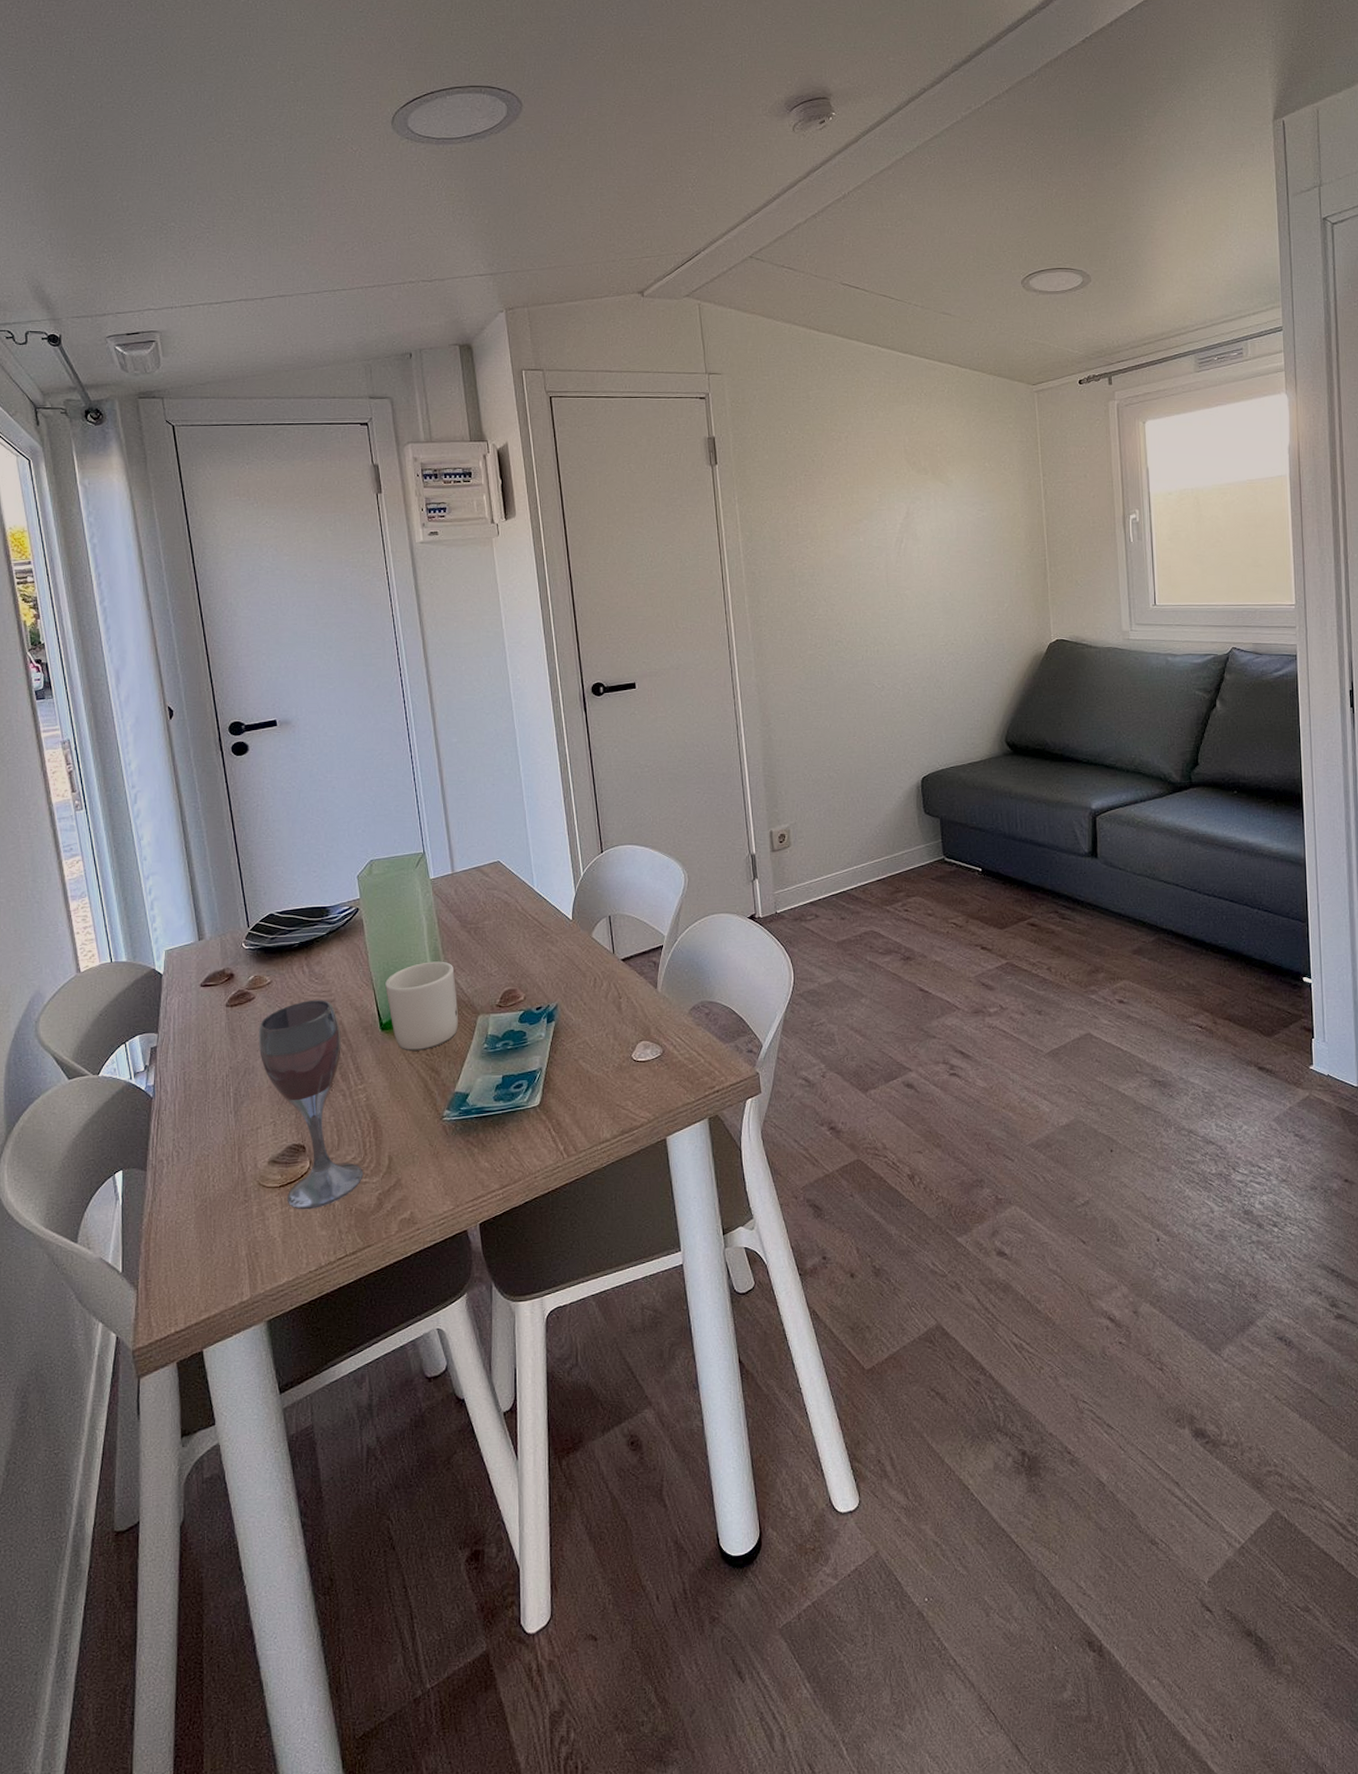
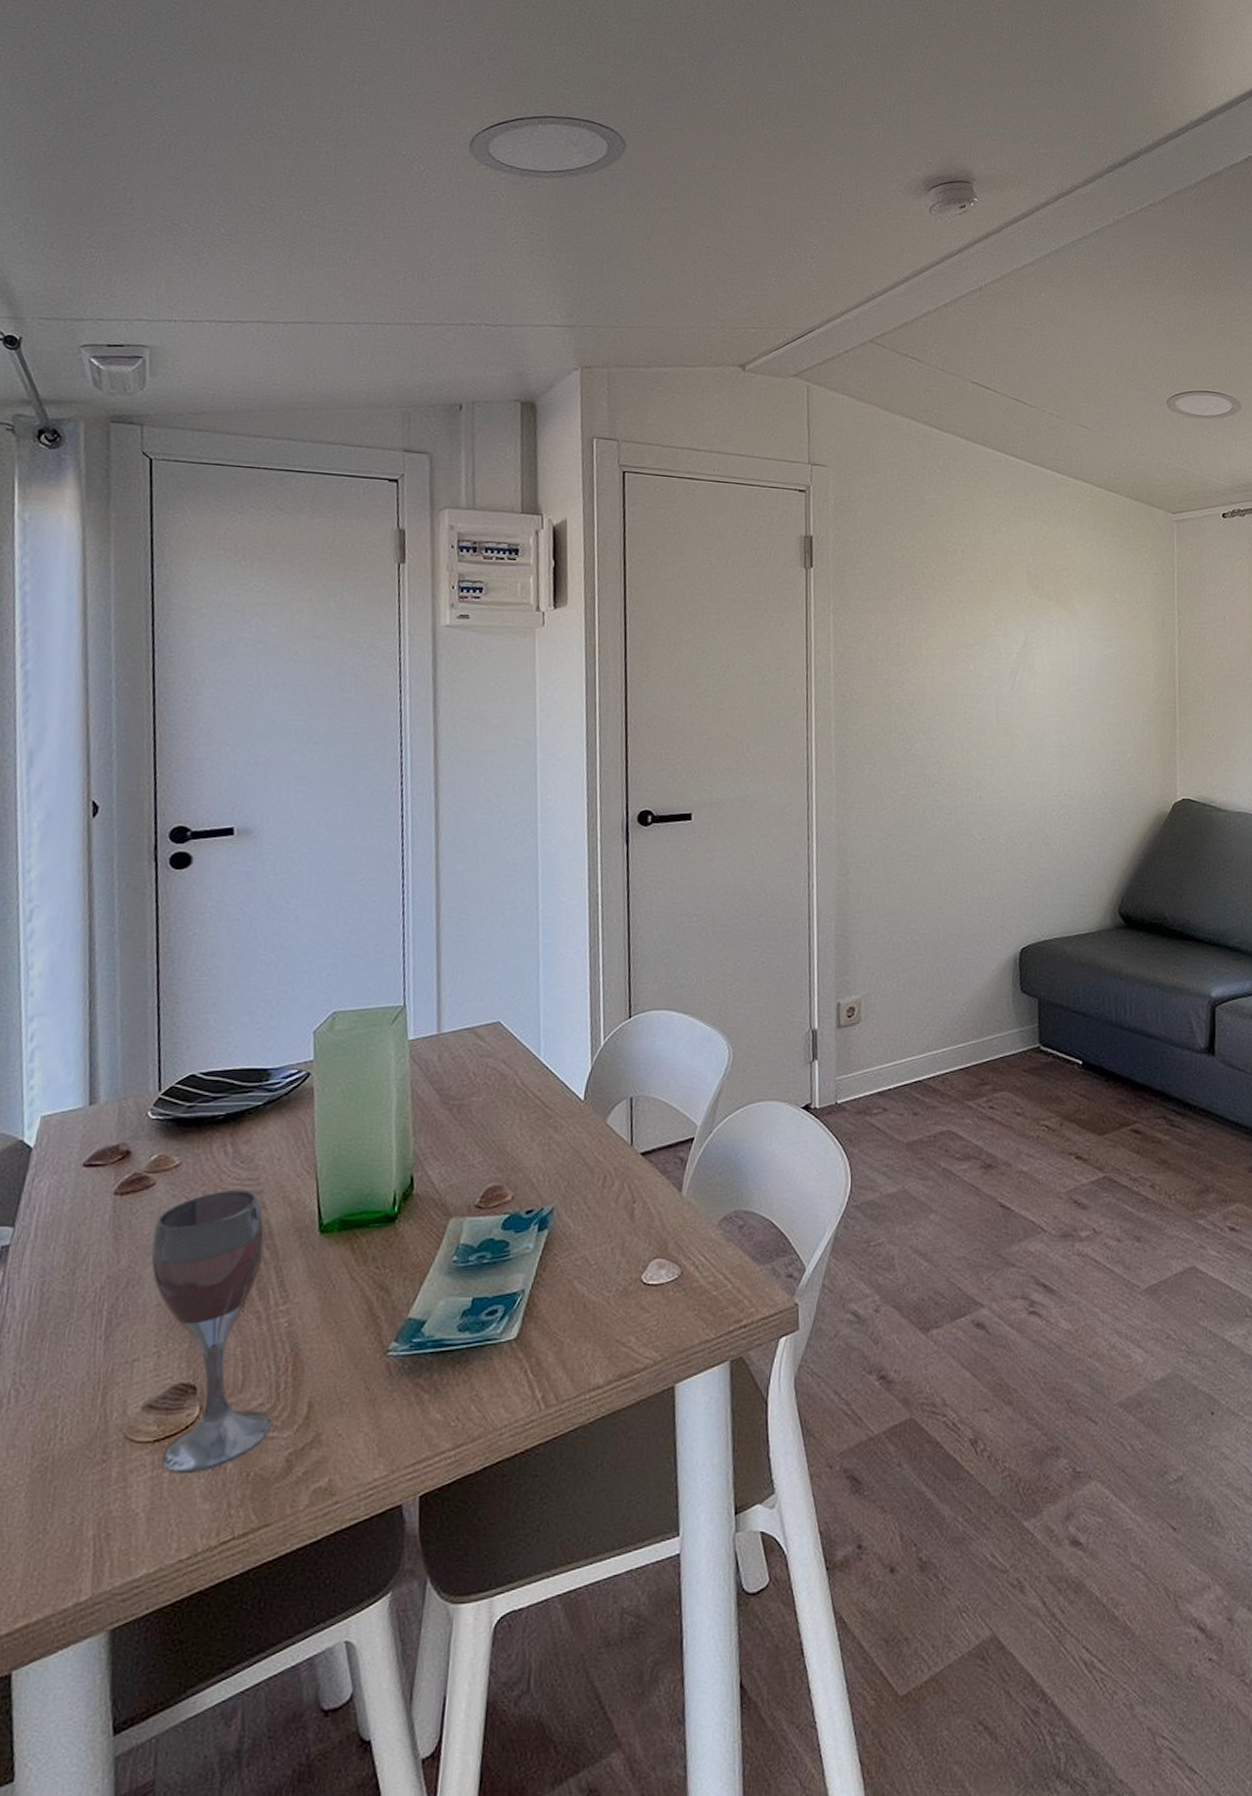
mug: present [385,961,459,1051] -> none [332,1146,426,1262]

